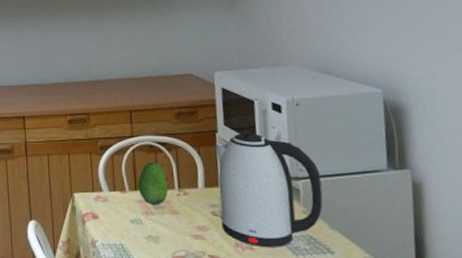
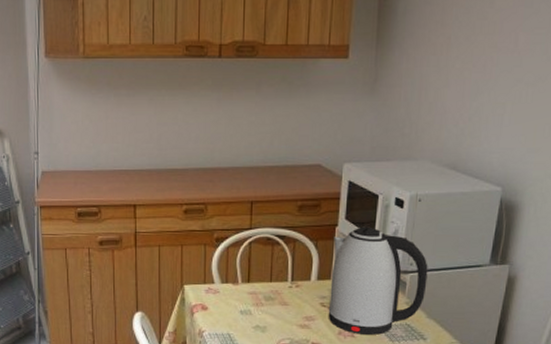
fruit: present [137,162,168,206] -> none [251,255,281,298]

